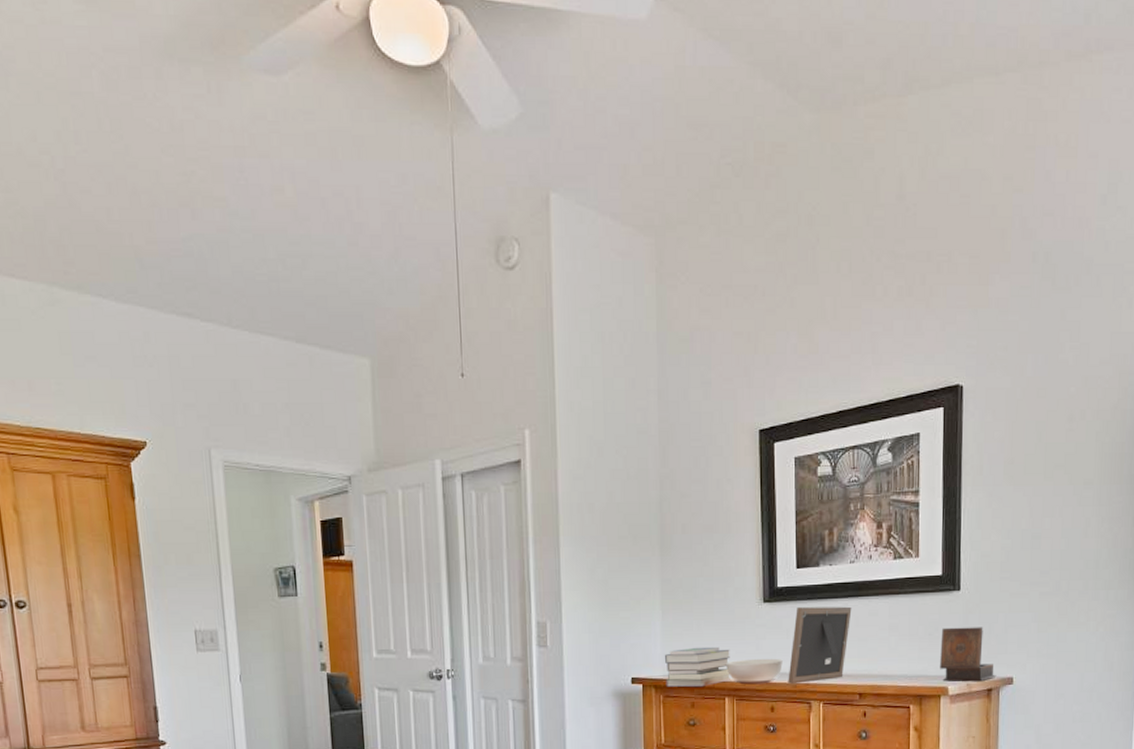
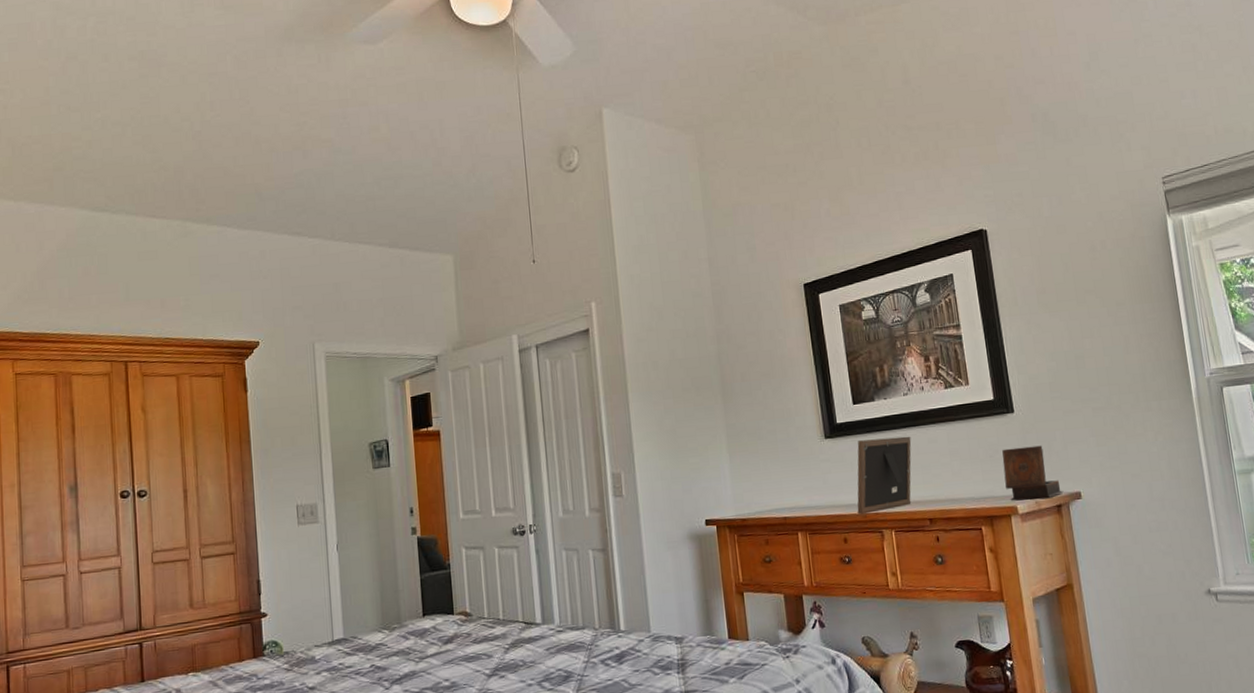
books: present [665,646,730,687] -> none [736,483,801,526]
bowl: present [725,658,784,685] -> none [794,490,851,519]

